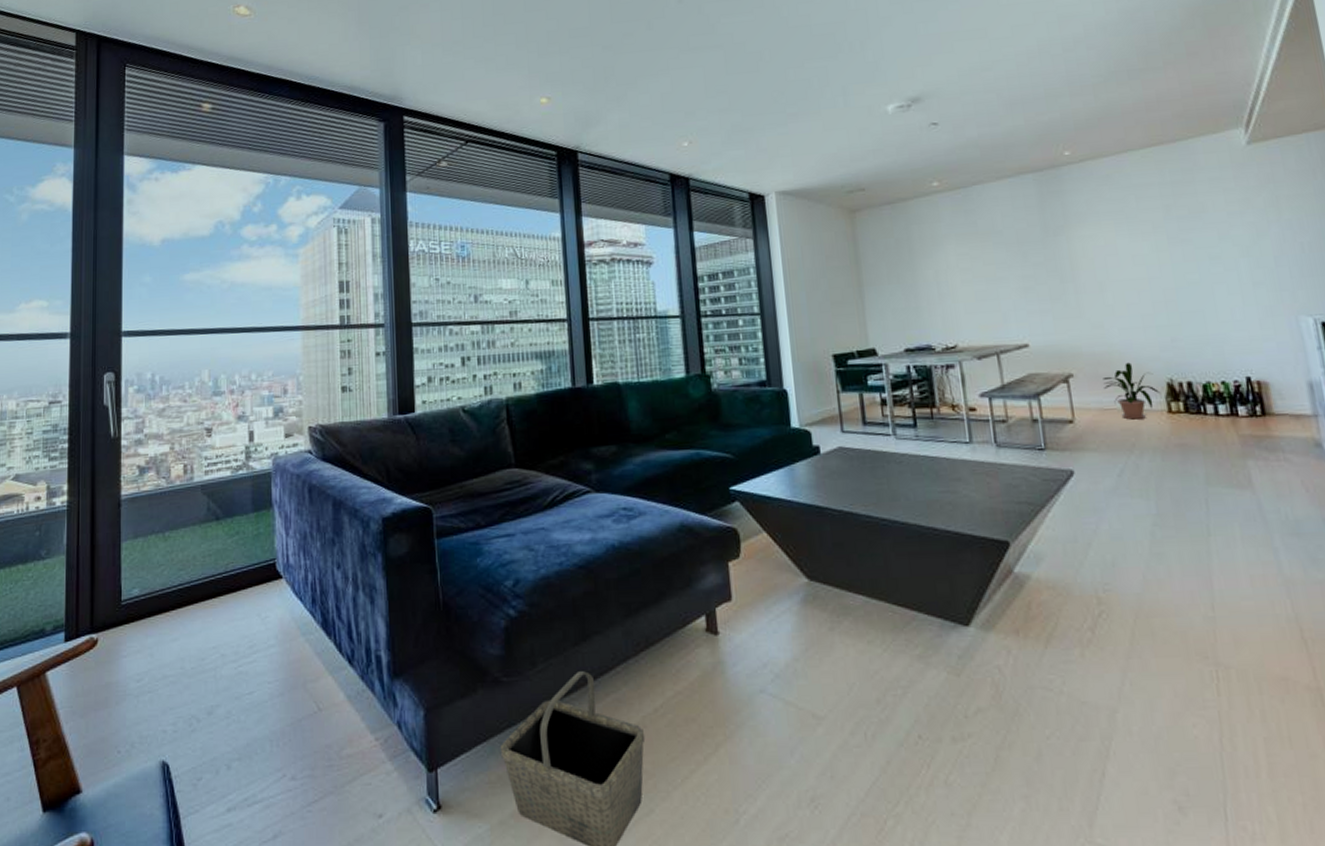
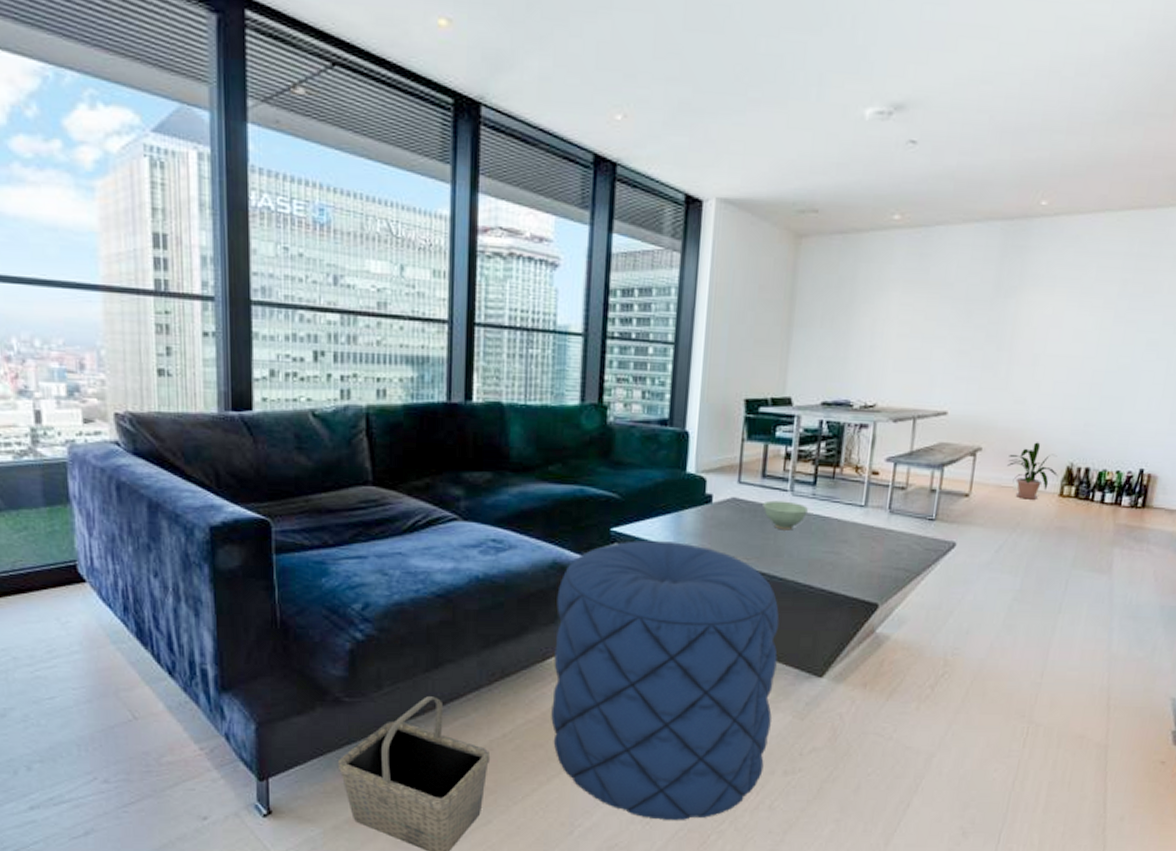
pouf: none [688,495,929,803] -> present [551,540,780,820]
bowl: none [869,445,916,474] -> present [762,500,809,530]

